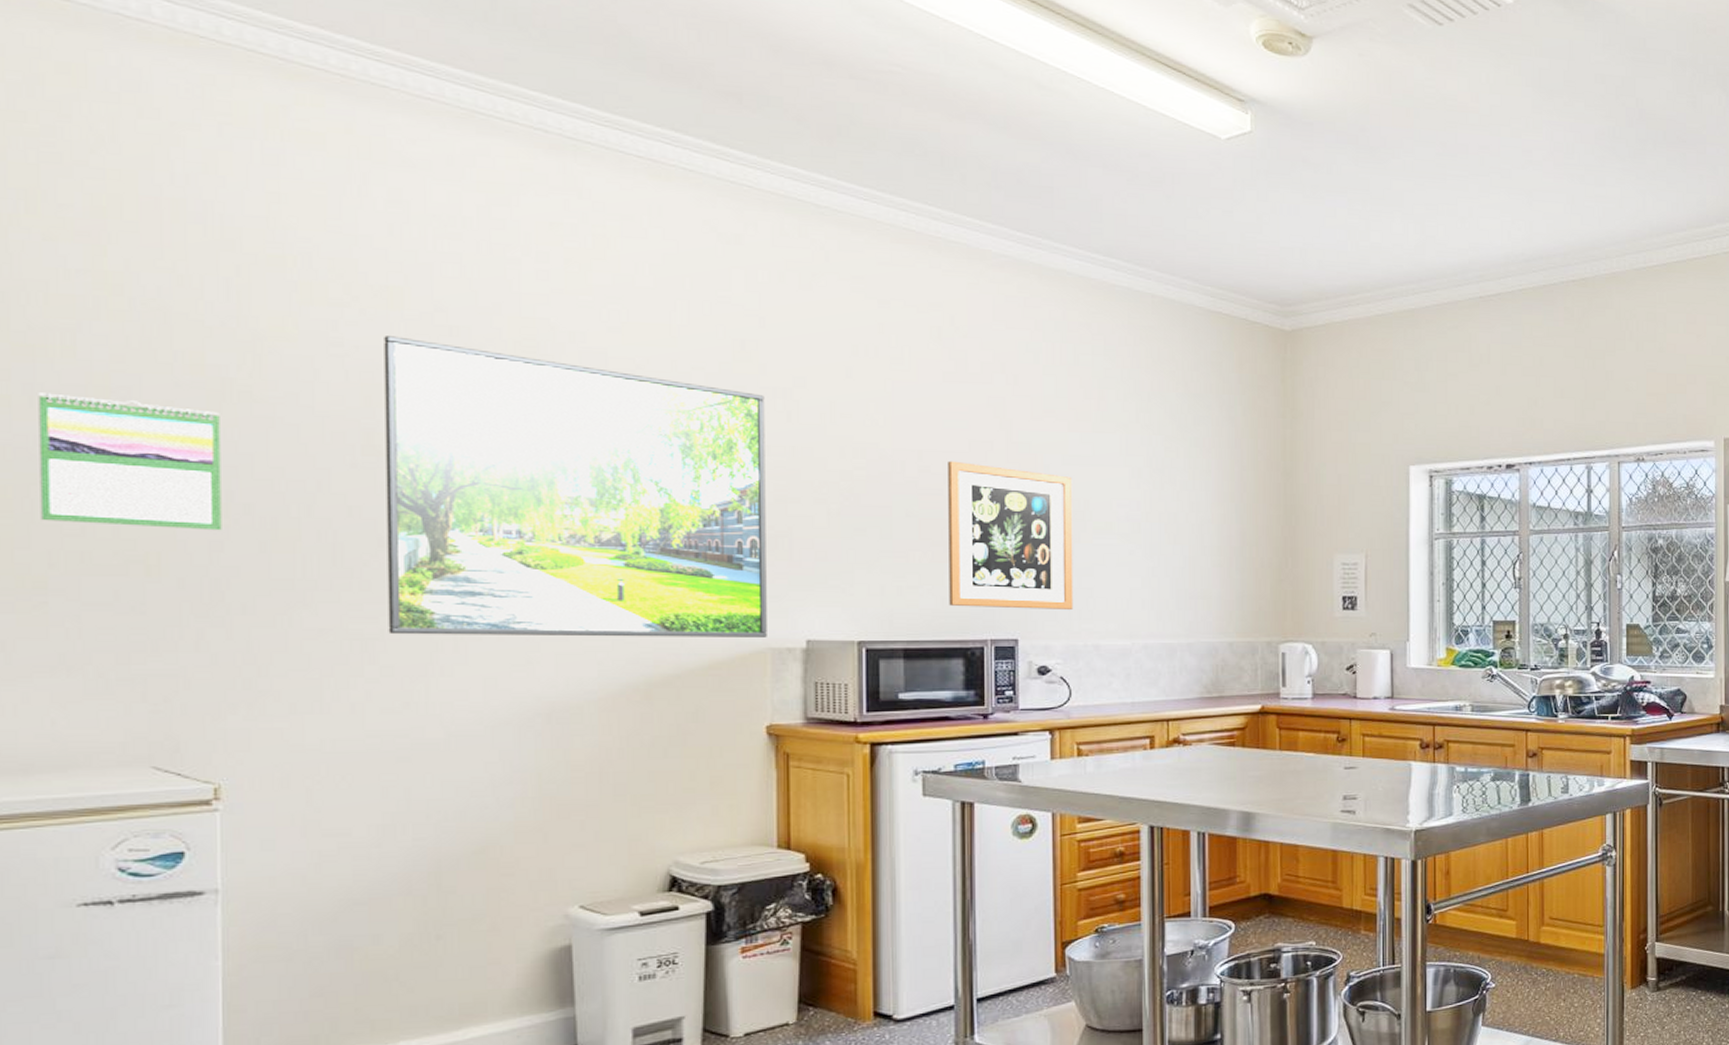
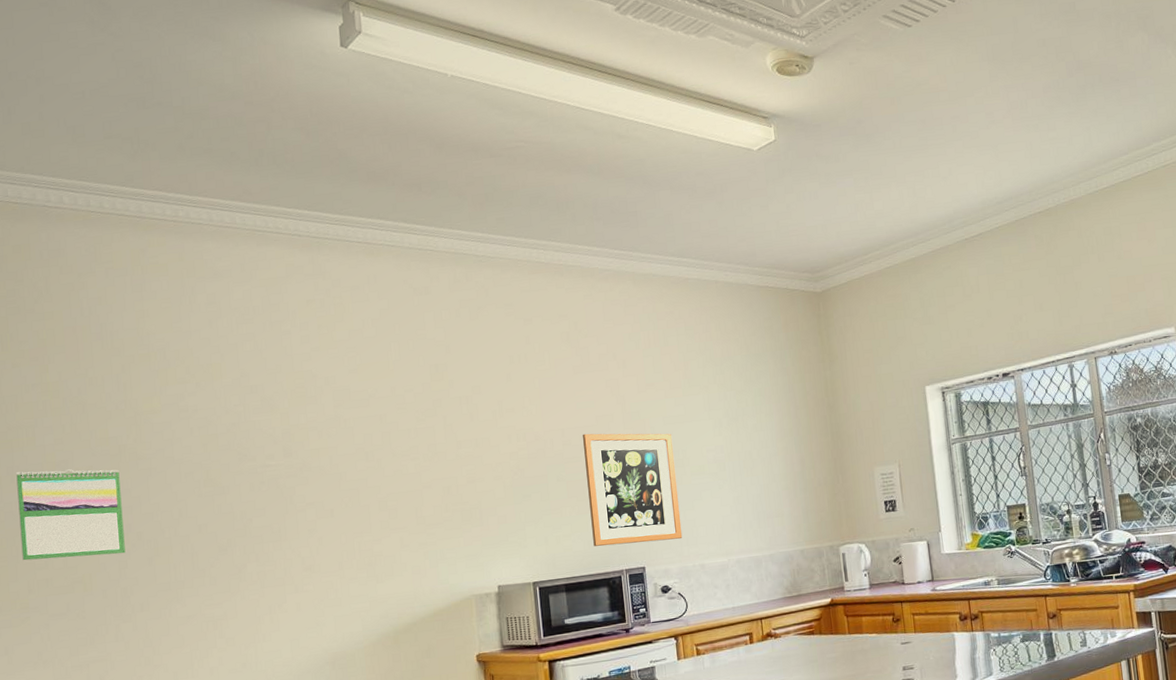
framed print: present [384,336,767,637] -> none [212,398,471,615]

